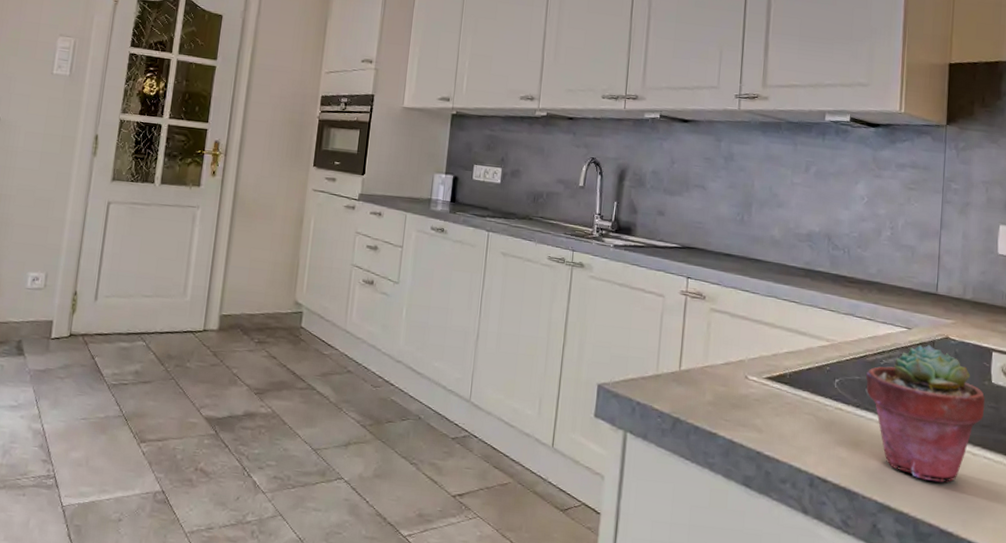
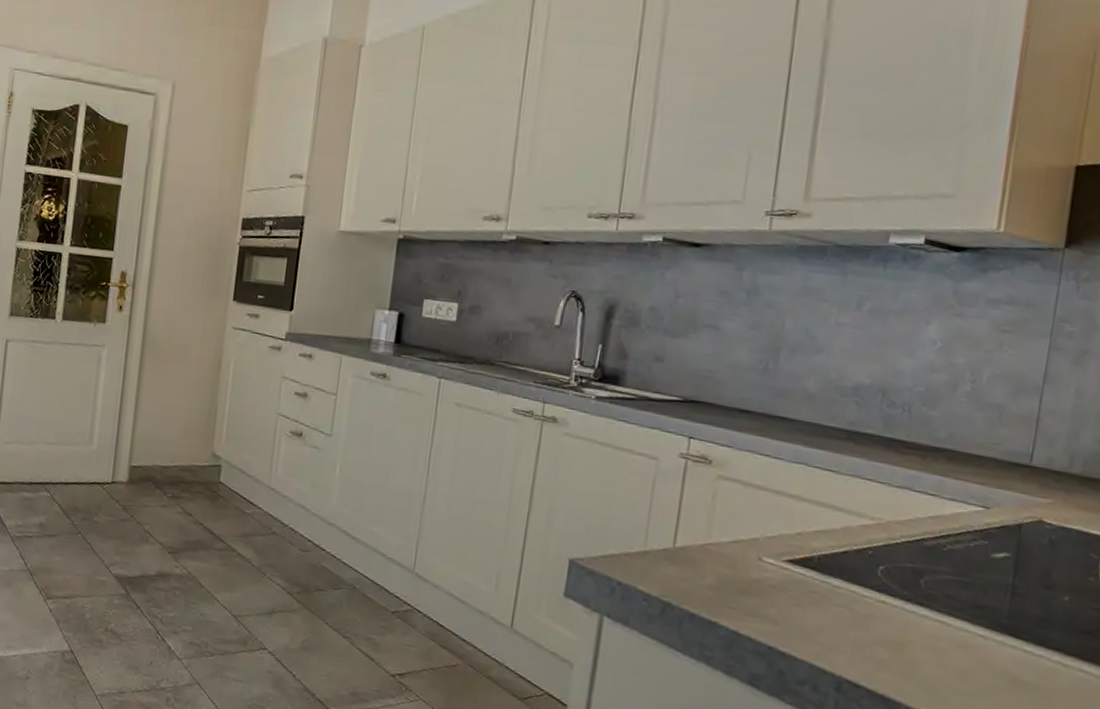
potted succulent: present [866,344,986,483] -> none [921,528,1089,697]

